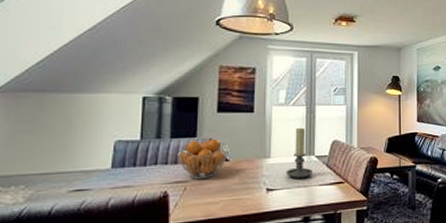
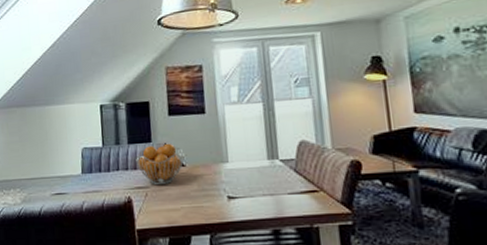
candle holder: present [286,127,312,179] -> none [247,127,278,187]

